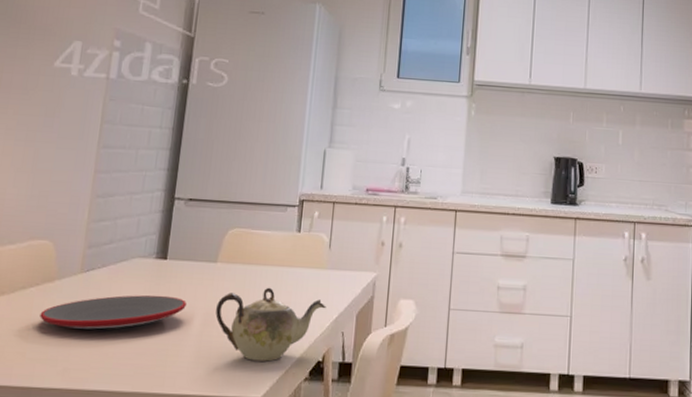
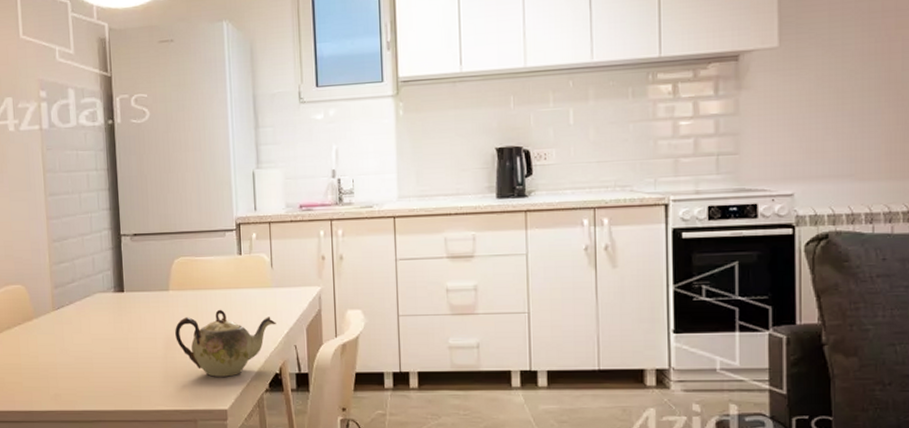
plate: present [40,295,188,330] -> none [27,324,149,359]

